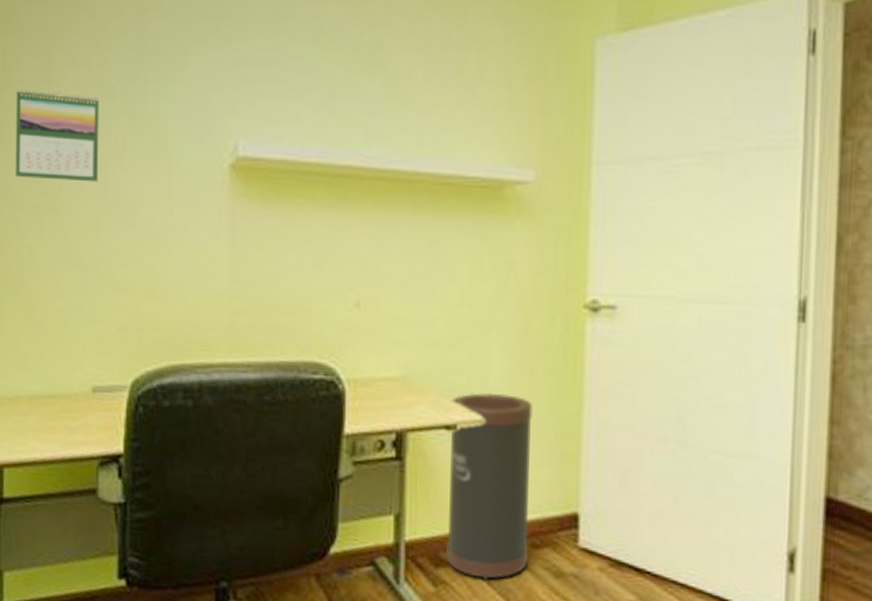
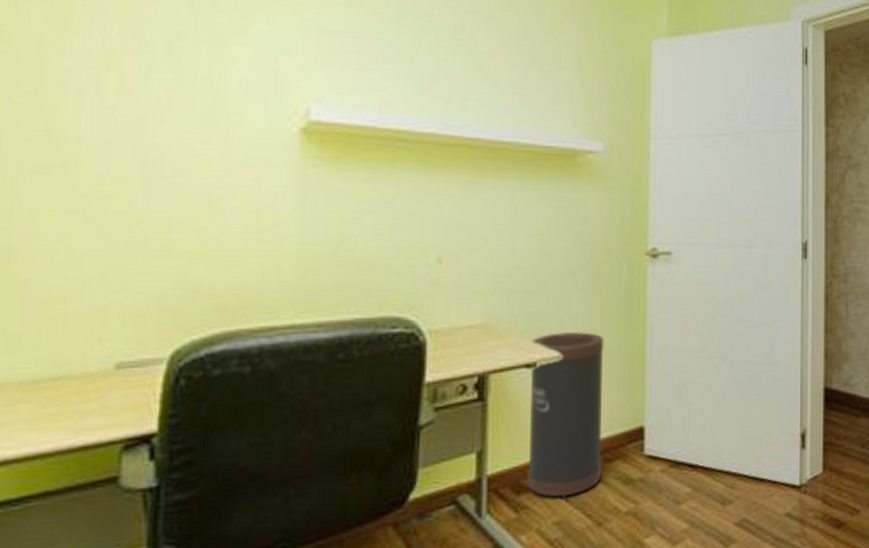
calendar: present [15,89,99,182] -> none [10,35,136,141]

